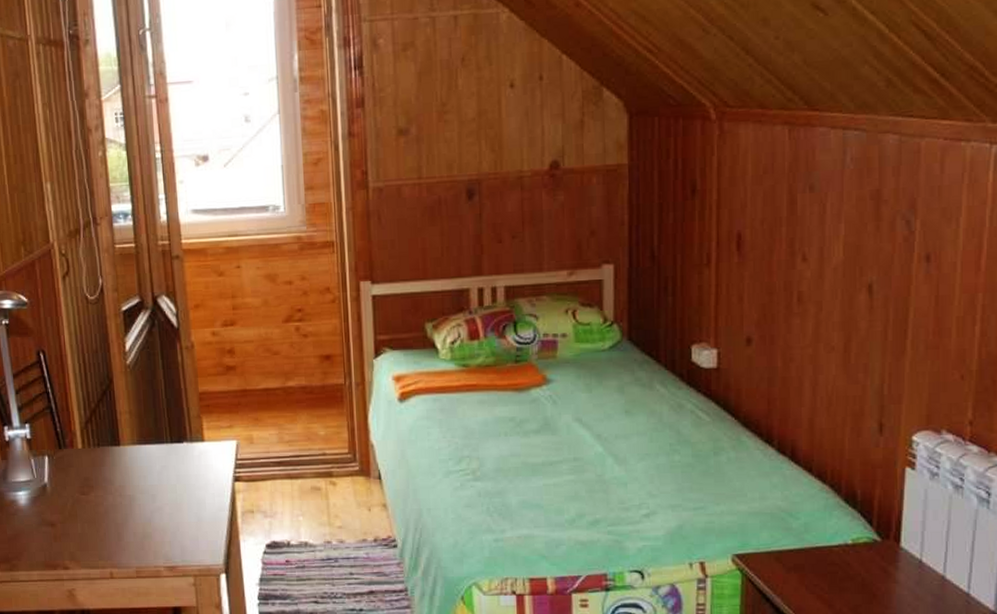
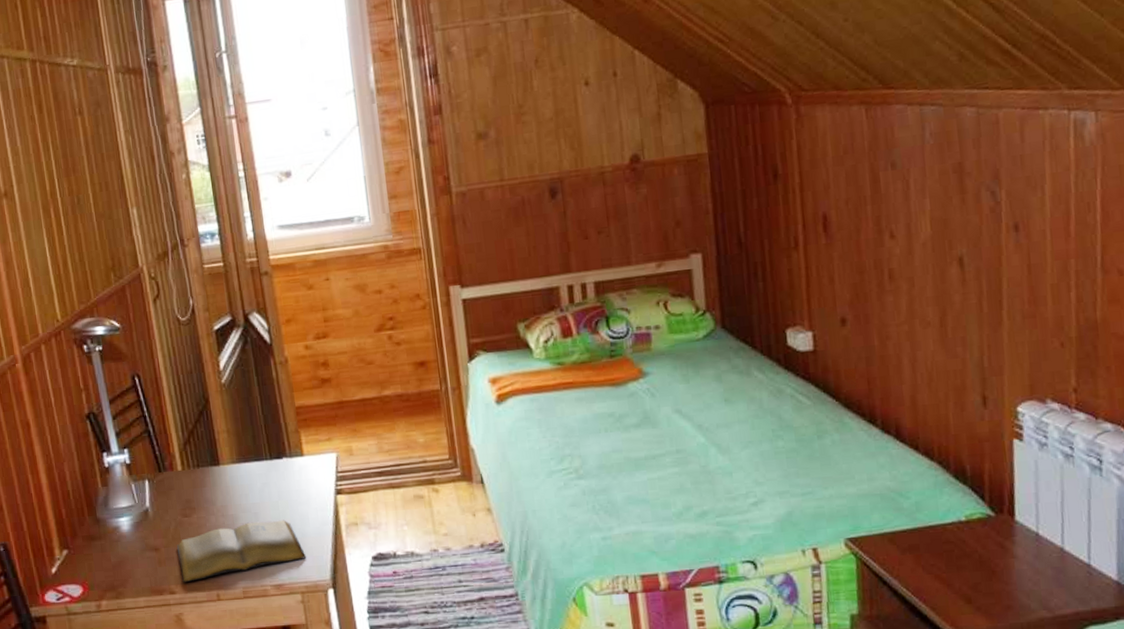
book: none [73,503,201,559] -> present [177,520,307,583]

